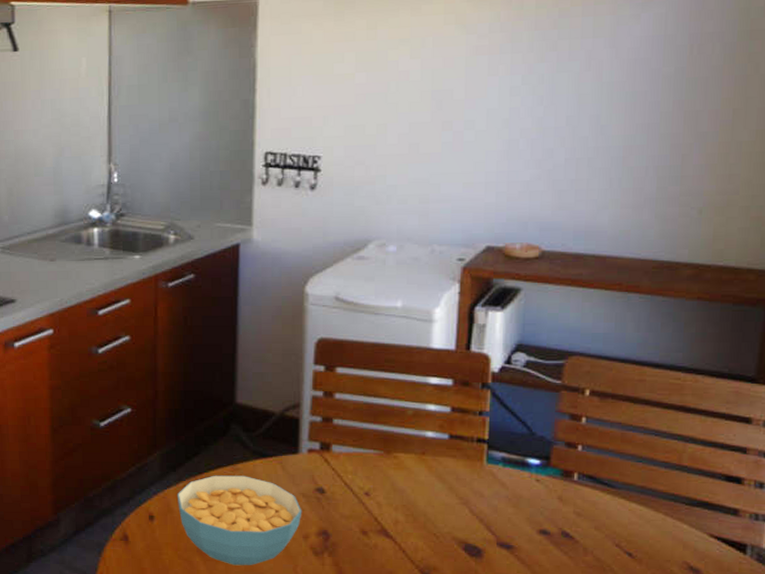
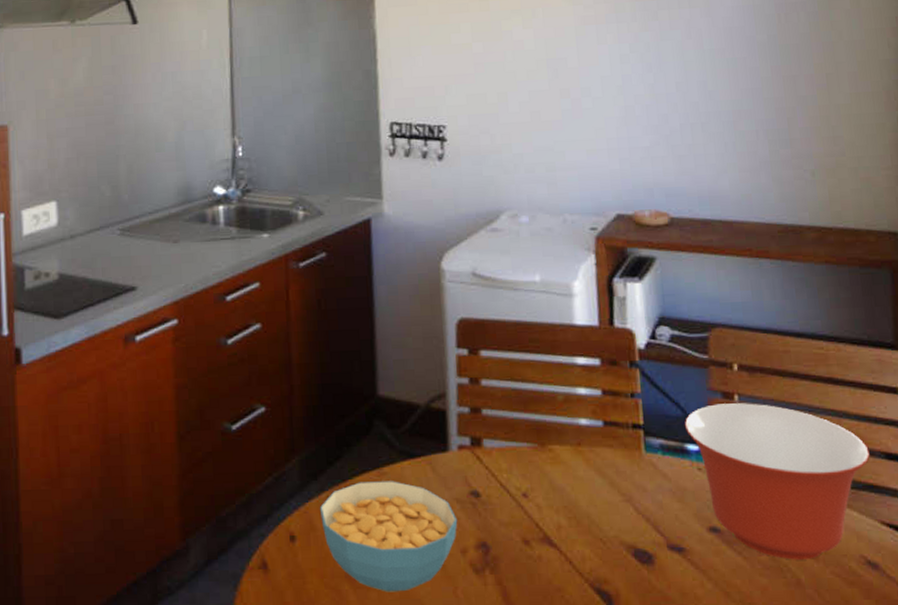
mixing bowl: none [528,425,710,562] -> present [684,403,870,560]

